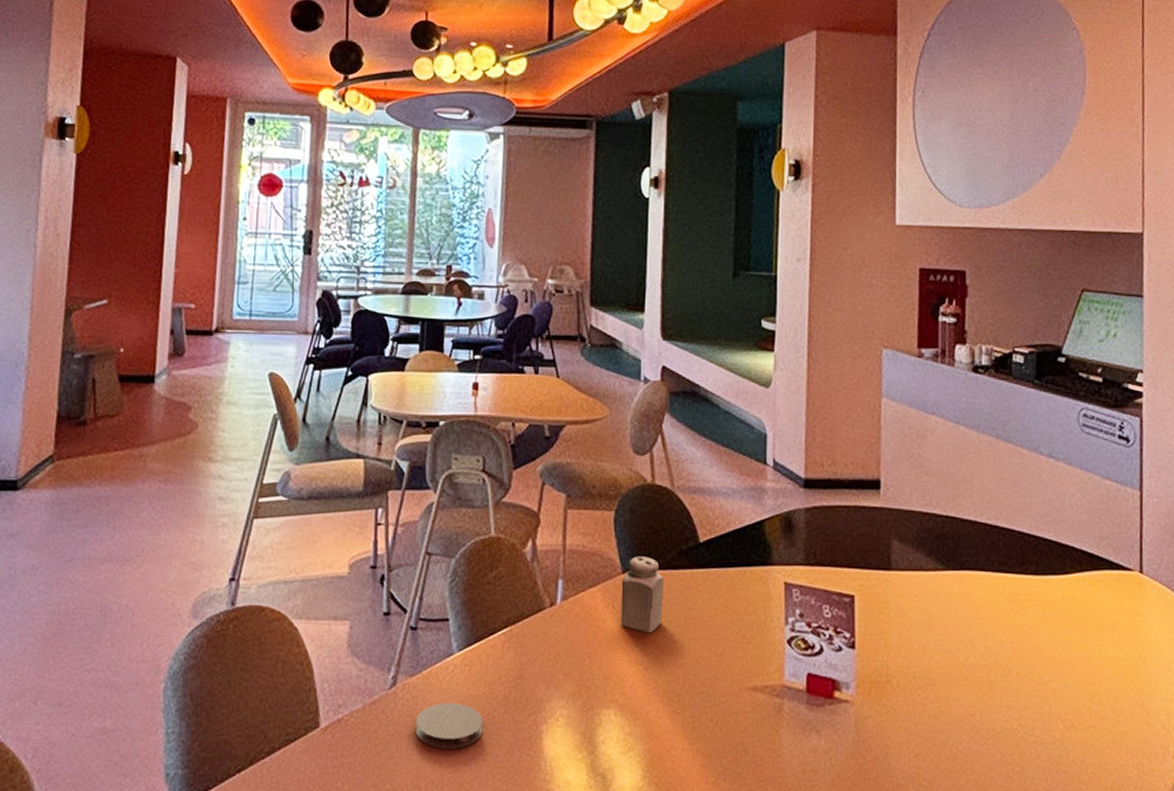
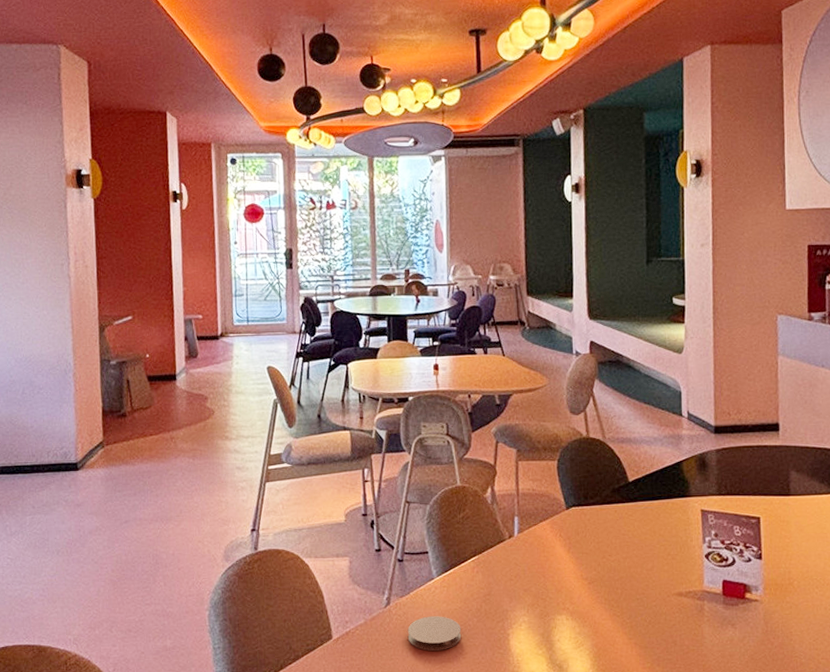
salt shaker: present [620,556,664,634] -> none [566,495,602,555]

